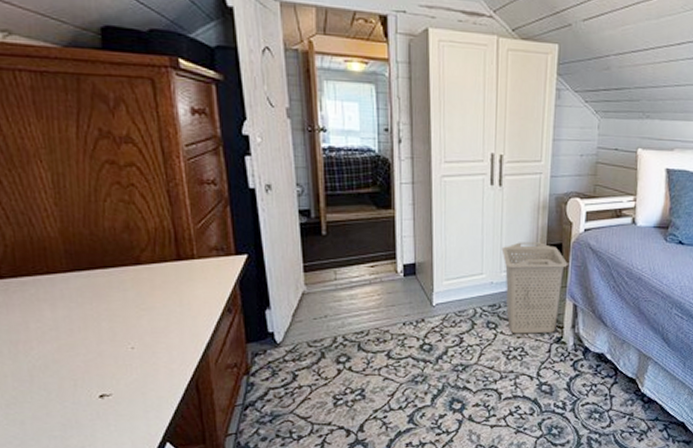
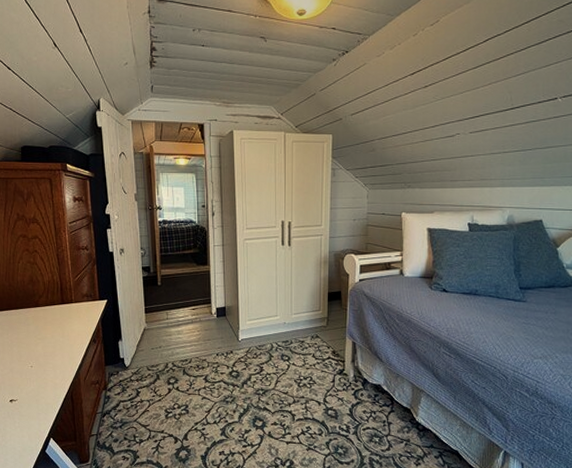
laundry basket: present [501,242,568,334] -> none [292,290,347,366]

